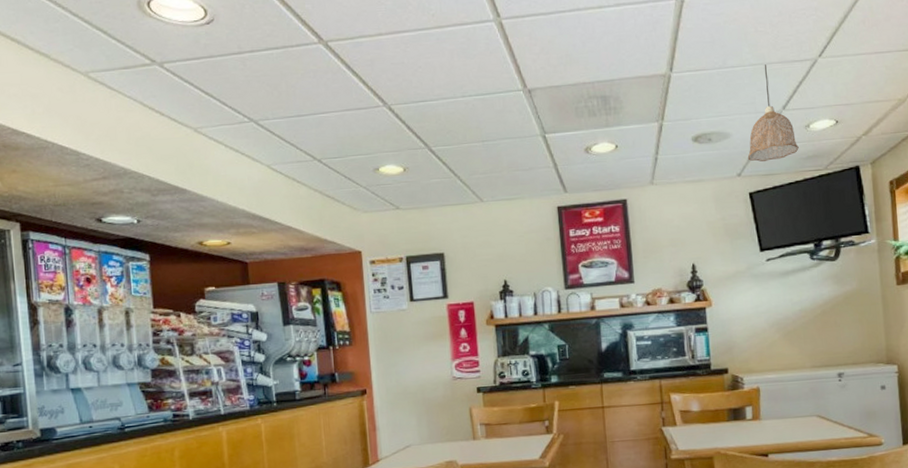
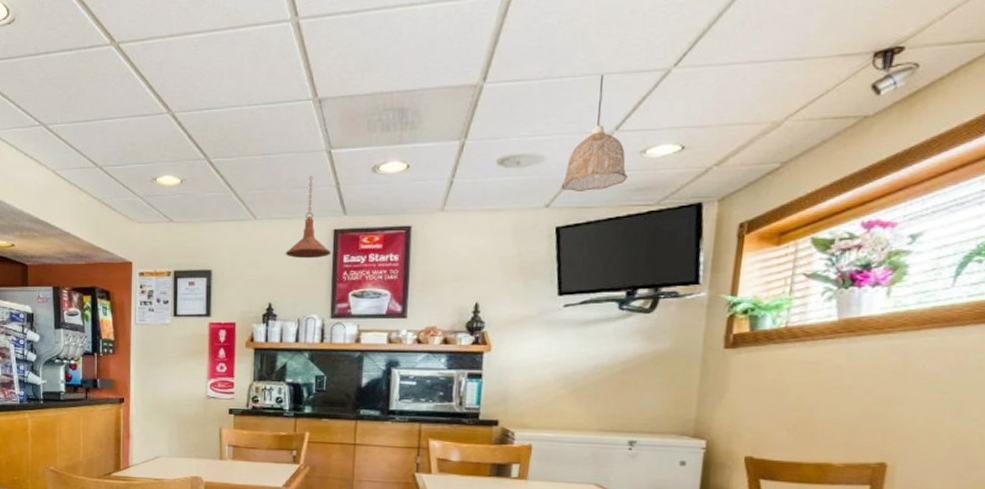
pendant light: none [514,158,558,236] -> present [285,175,332,259]

